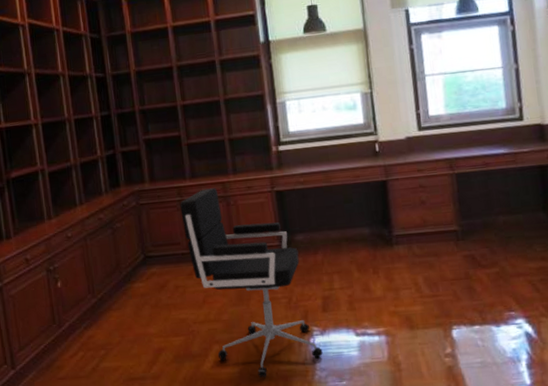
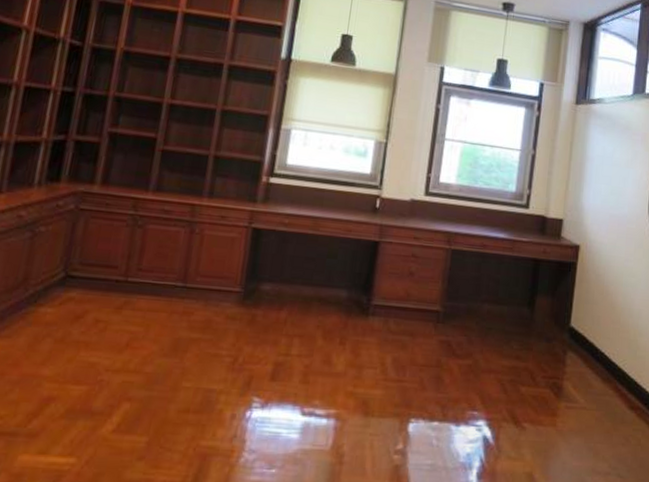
office chair: present [180,188,323,378] -> none [124,207,261,454]

